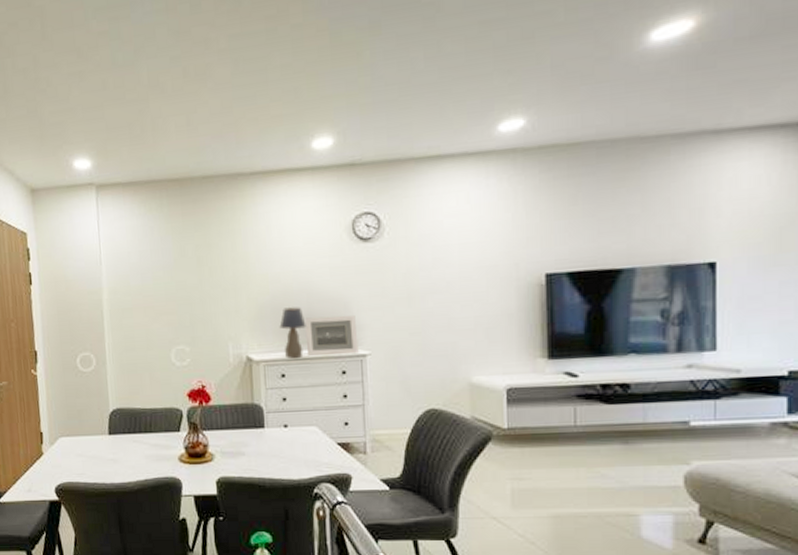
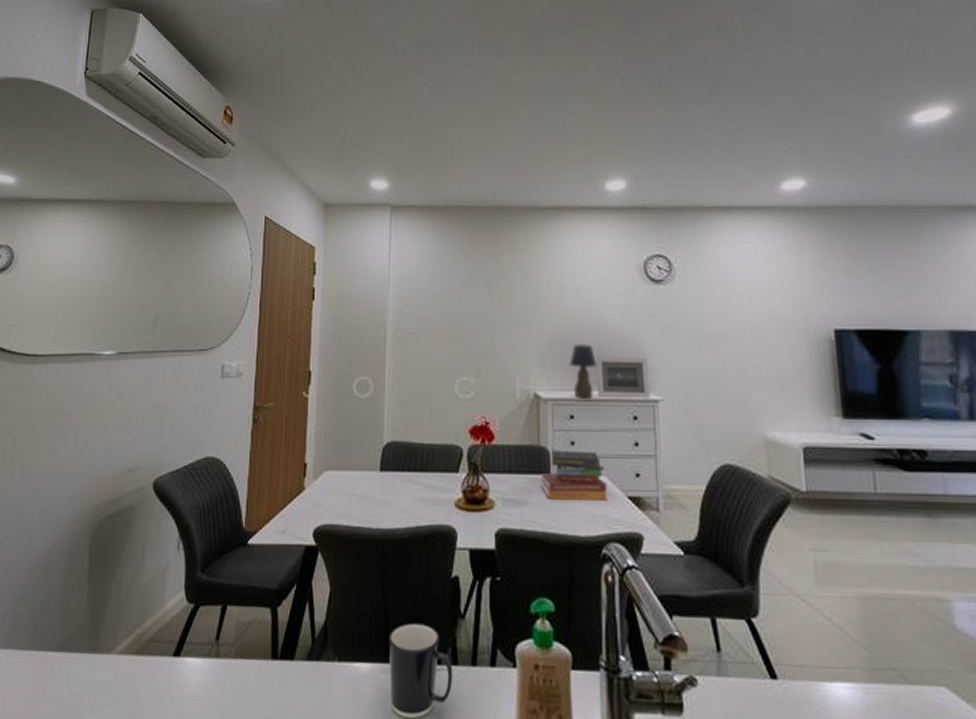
books: none [255,405,318,450] -> present [540,450,607,501]

